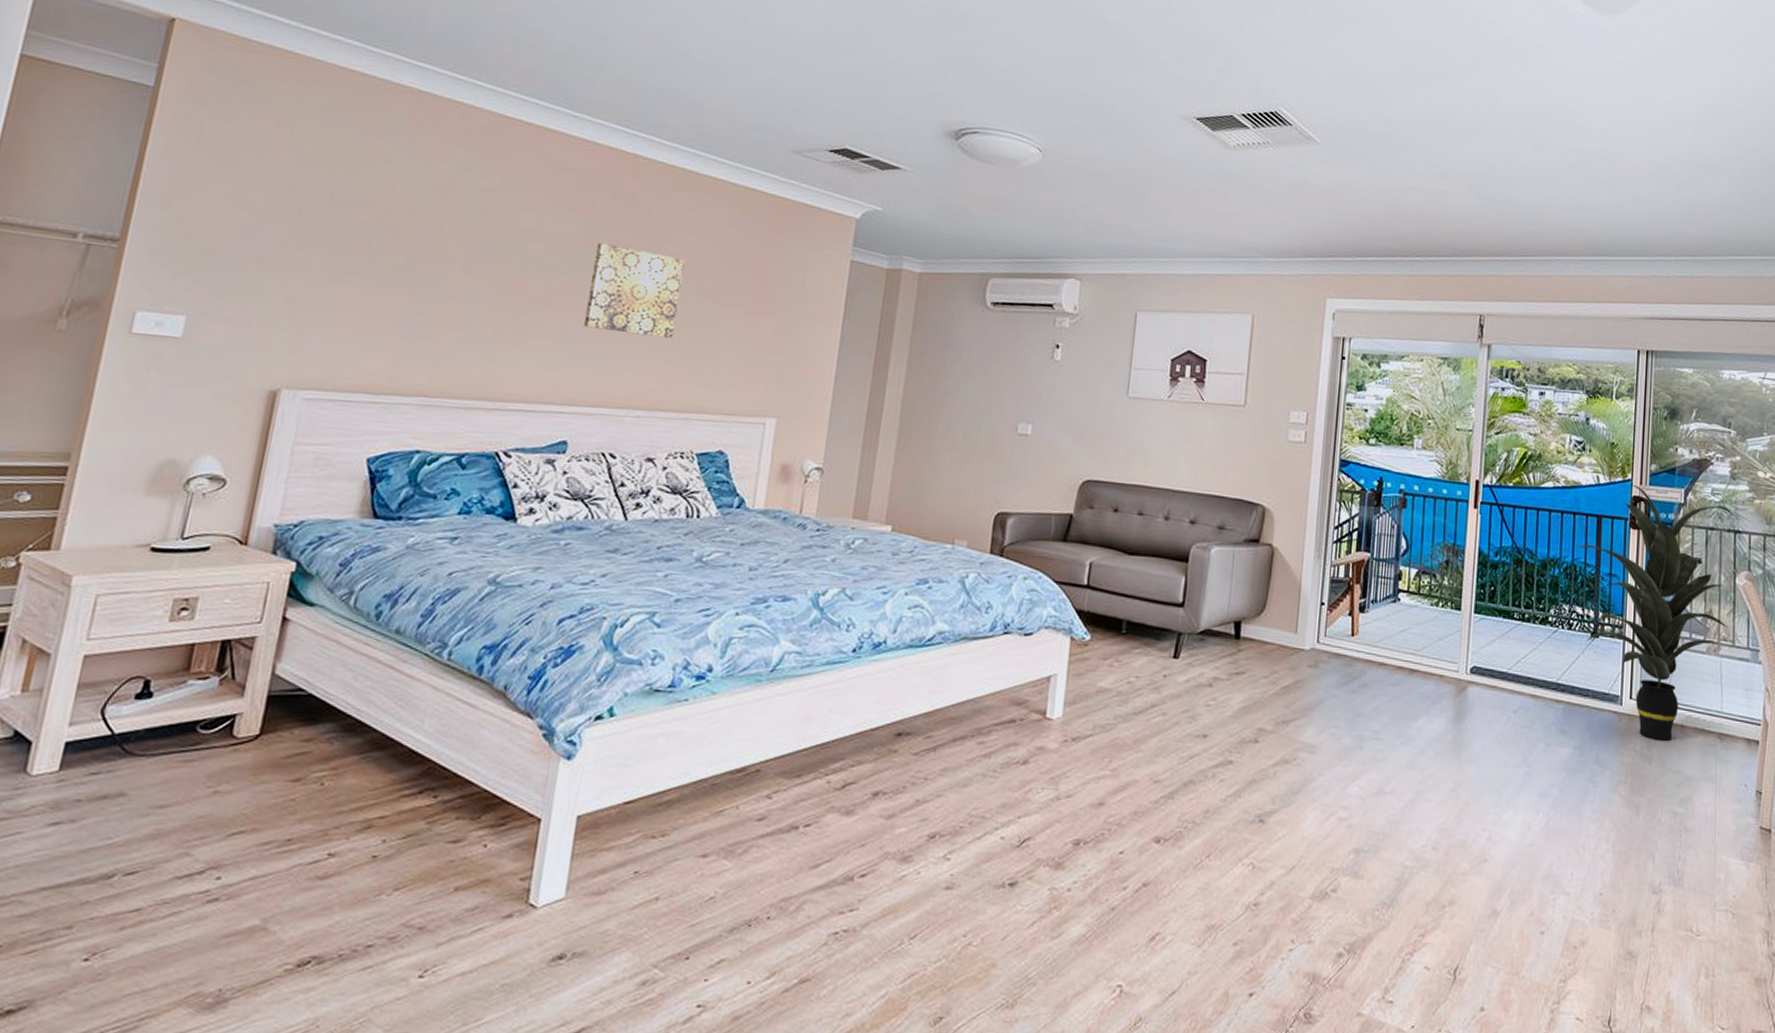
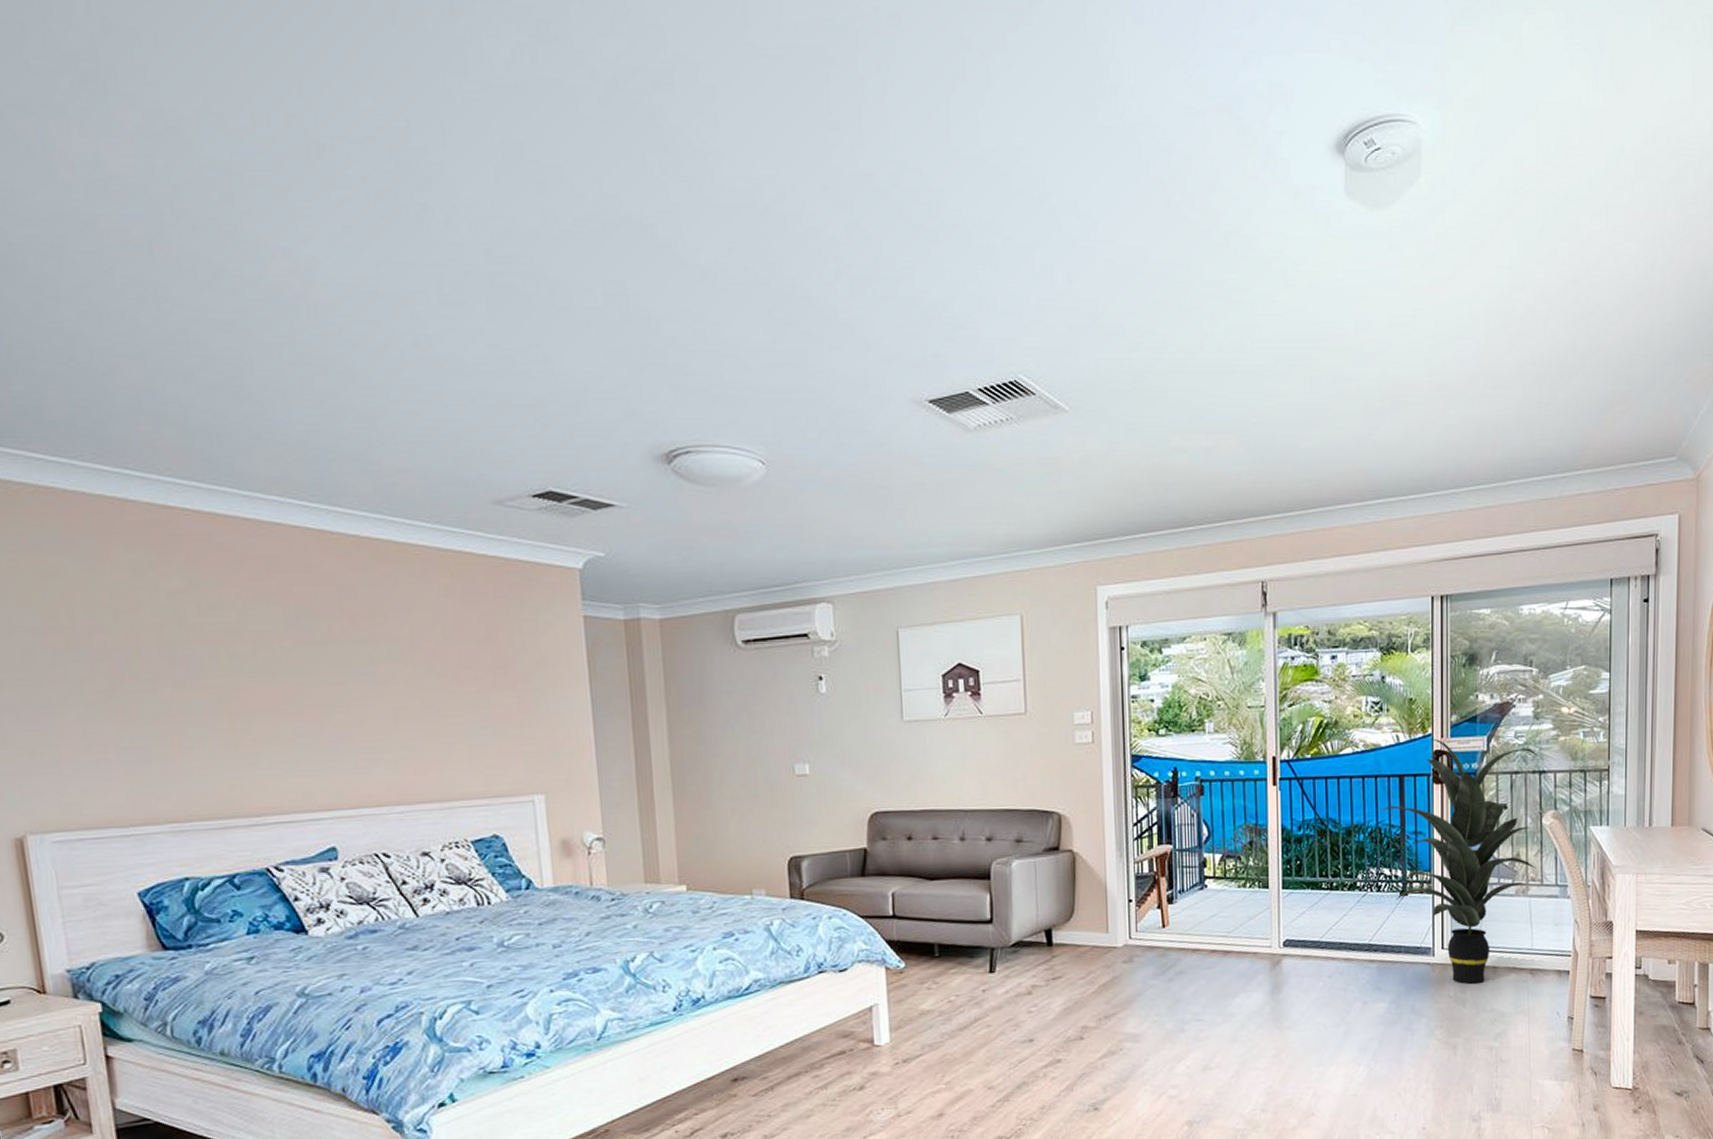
wall art: present [582,243,685,338] -> none [308,634,416,728]

